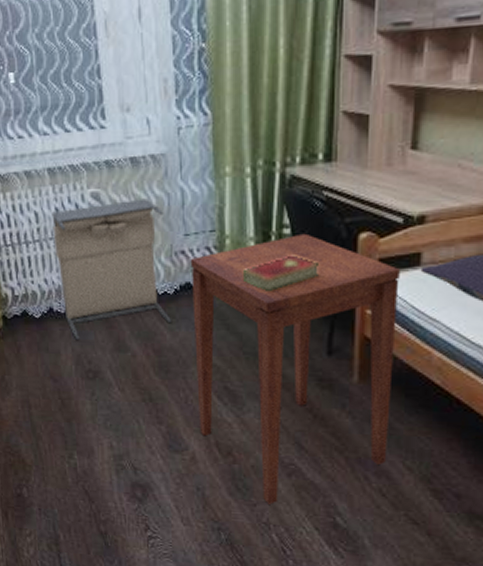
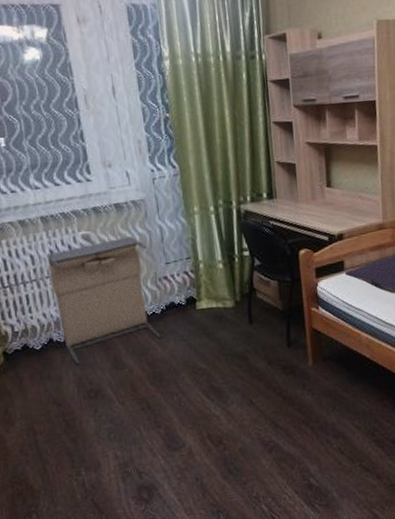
side table: present [190,233,400,504] -> none [172,254,340,480]
hardcover book: present [242,255,320,292] -> none [215,271,275,303]

